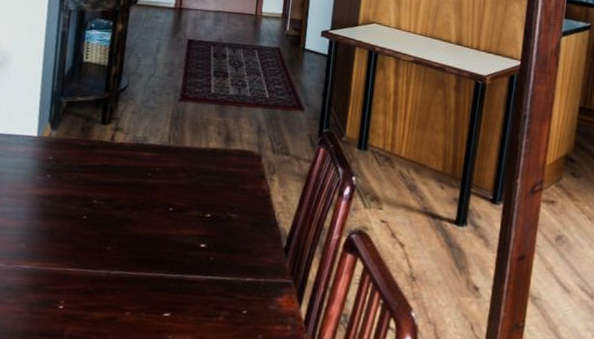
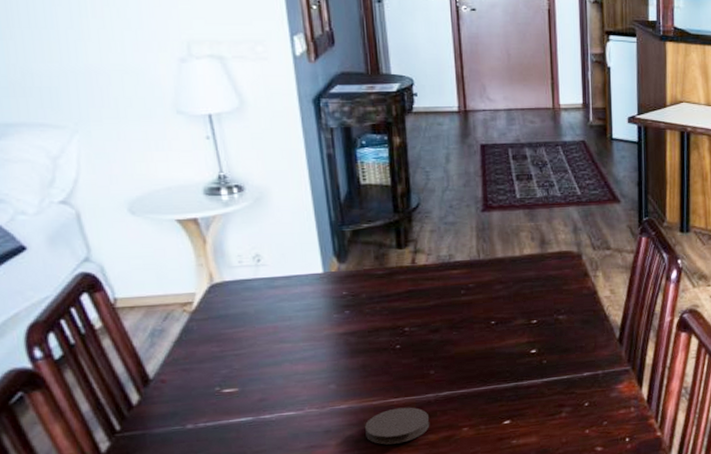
coaster: none [40,278,99,315] -> present [365,407,430,445]

